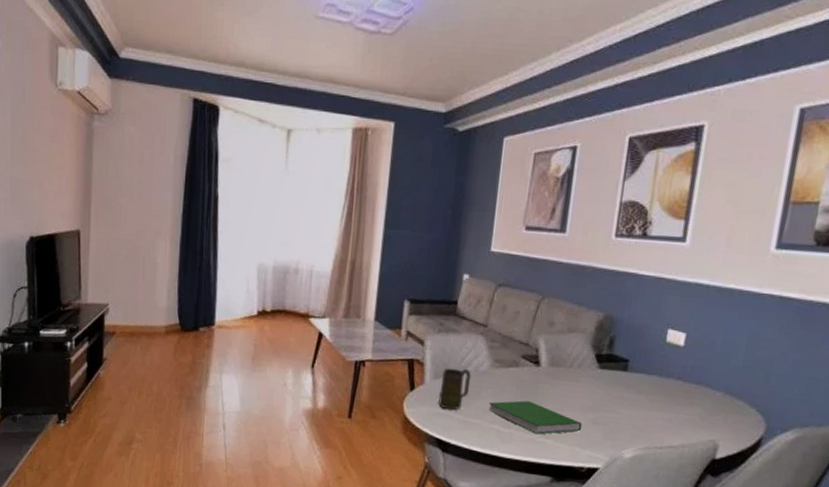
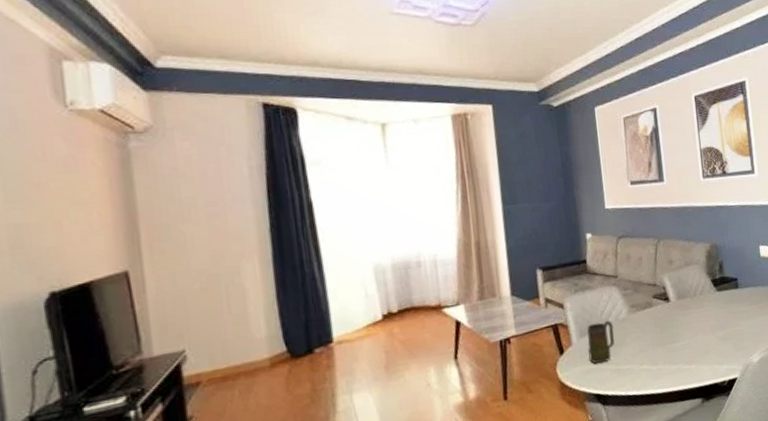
hardcover book: present [488,400,583,435] -> none [635,335,716,364]

